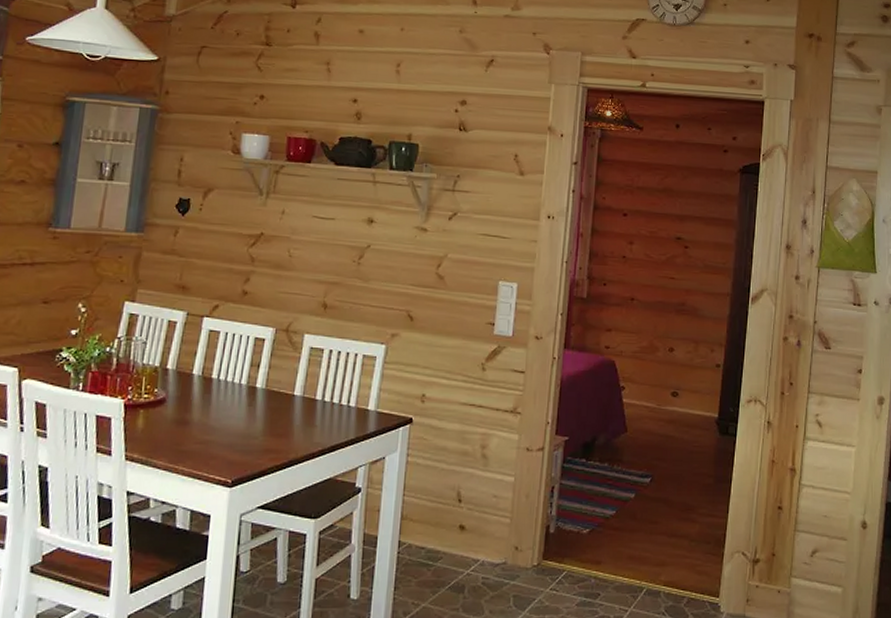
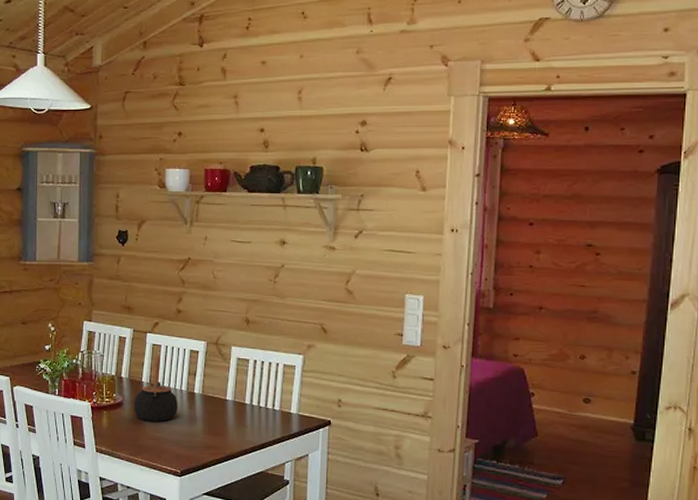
teapot: none [179,343,235,422] -> present [134,355,178,422]

